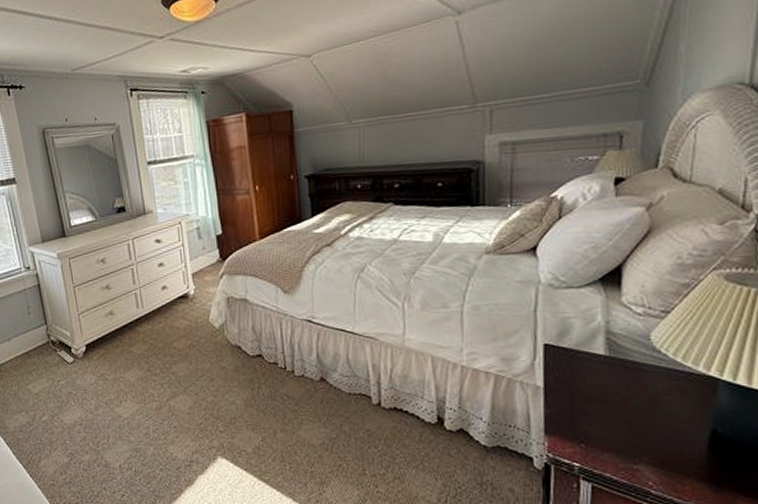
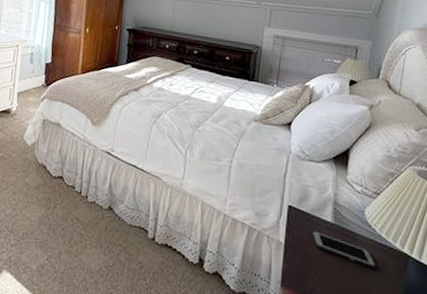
cell phone: none [579,367,672,400] -> present [311,230,376,269]

